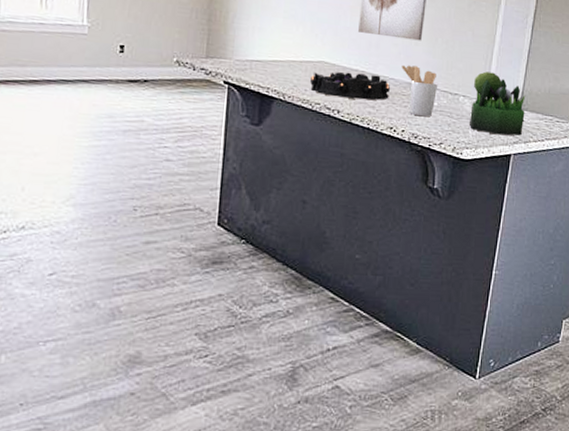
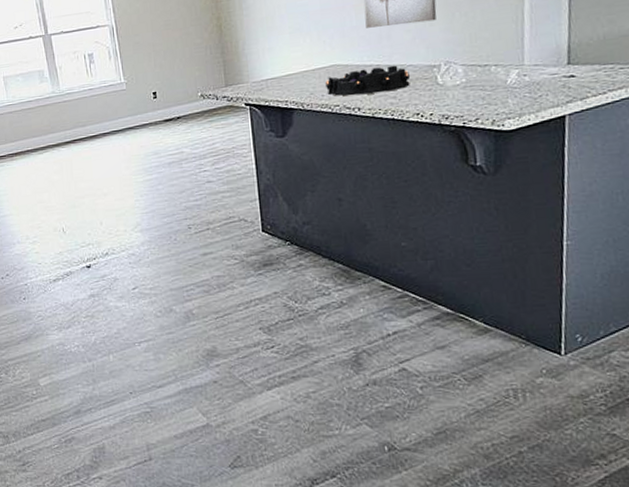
utensil holder: present [402,65,439,117] -> none [419,46,464,97]
plant: present [470,71,526,136] -> none [505,33,577,98]

